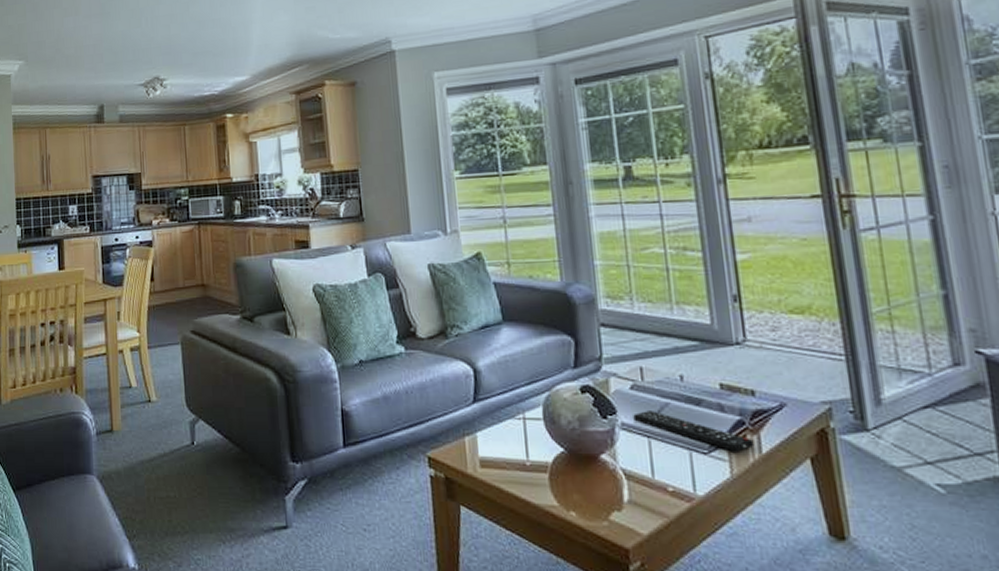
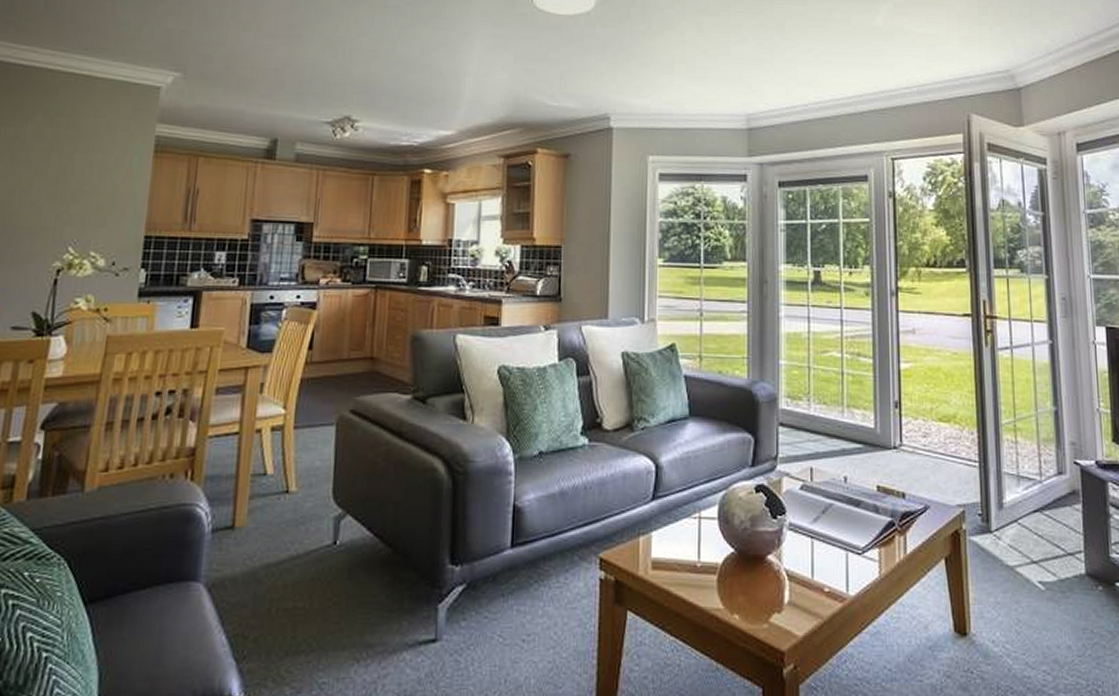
remote control: present [633,411,755,452] -> none [800,511,901,553]

